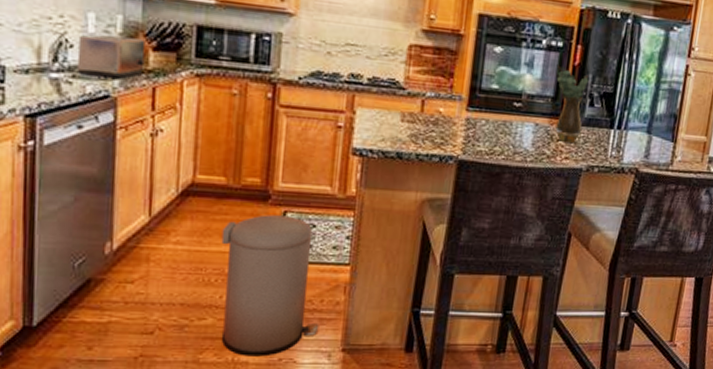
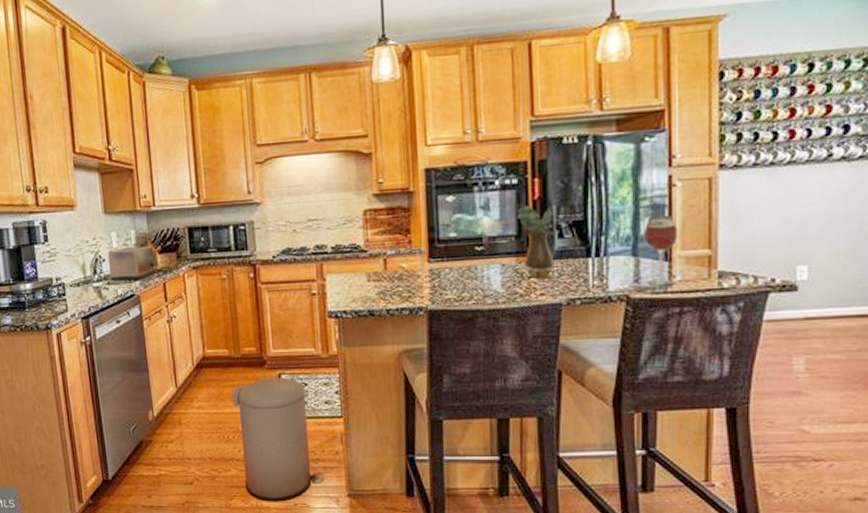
wineglass: none [654,99,686,165] -> present [645,215,678,286]

